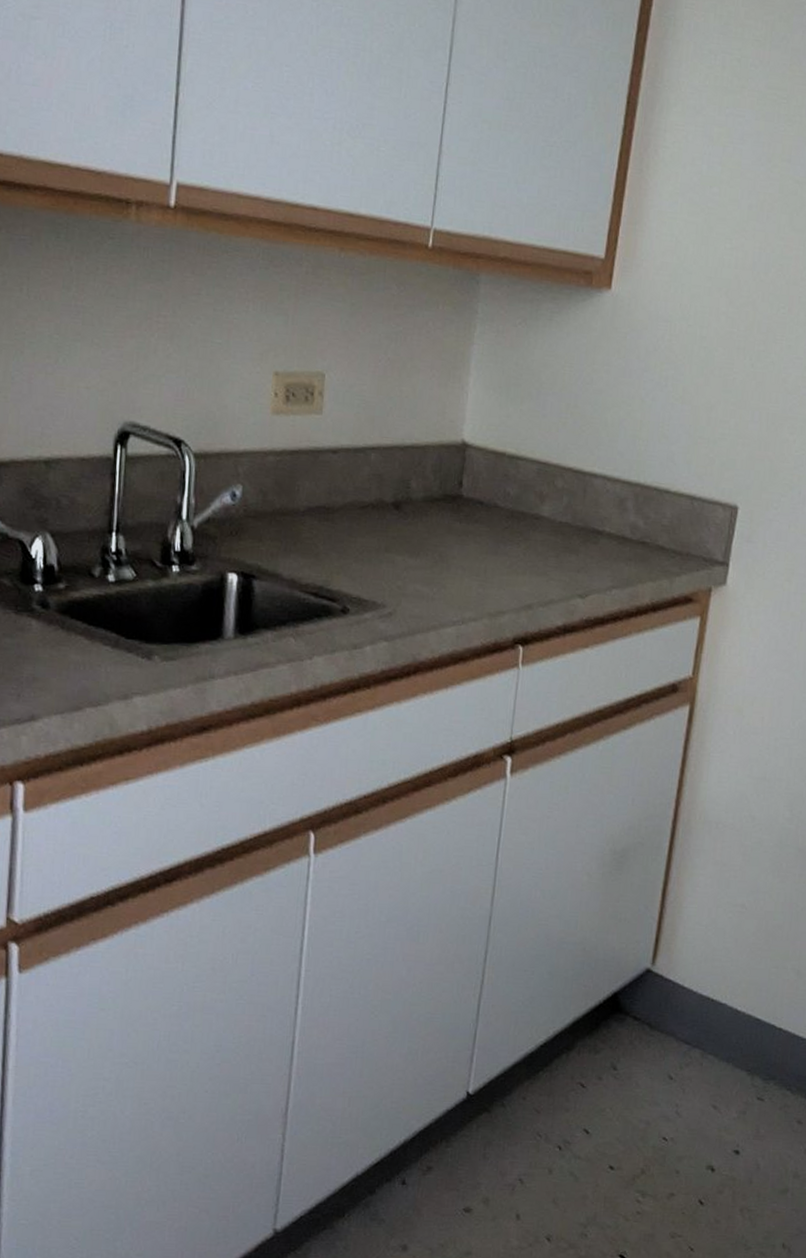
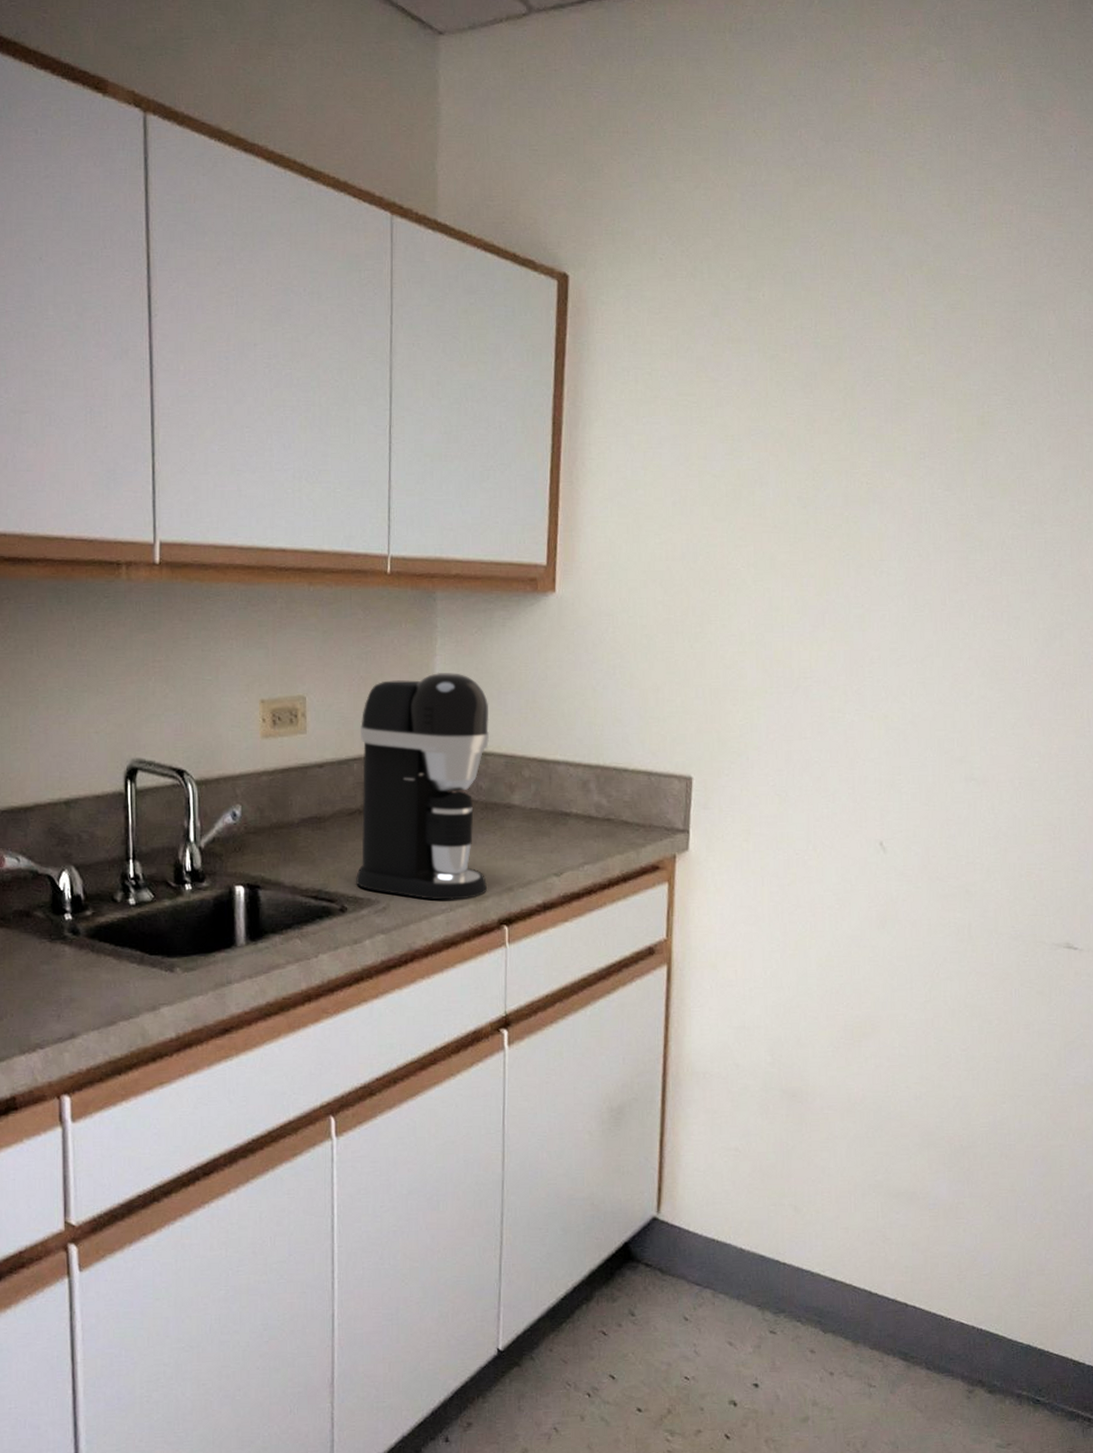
coffee maker: none [362,362,527,613] -> present [356,672,490,900]

